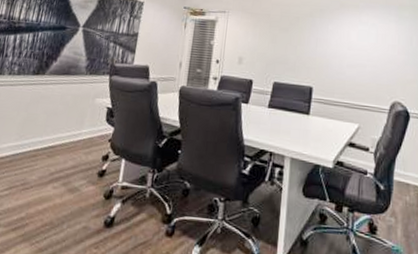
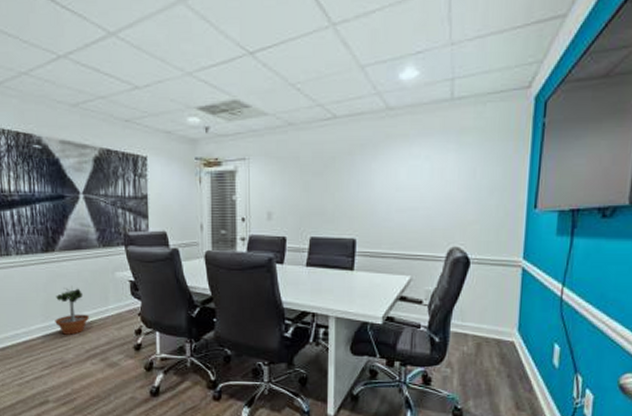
potted tree: none [27,107,63,156] -> present [55,285,90,335]

